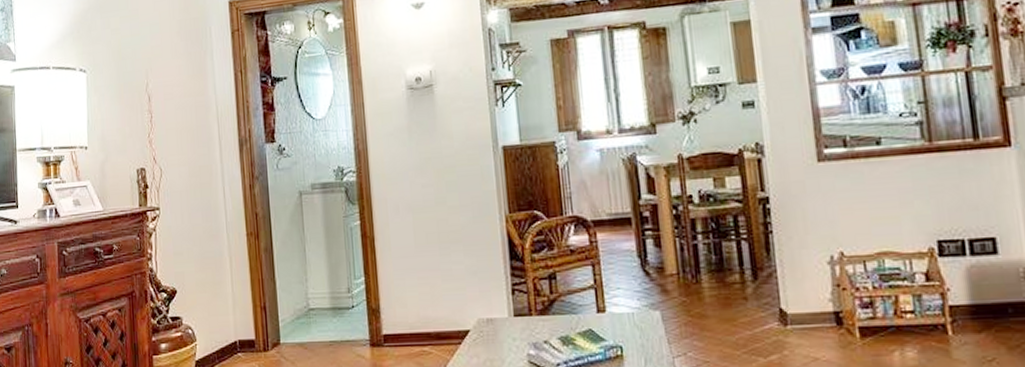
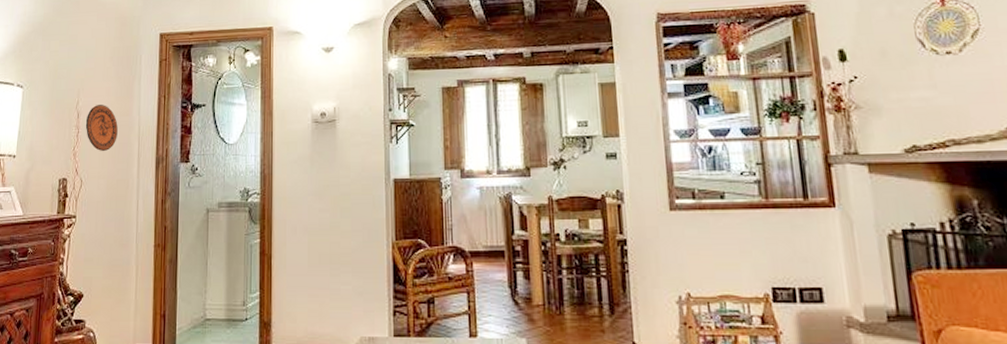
decorative plate: none [158,85,194,136] -> present [85,105,118,151]

